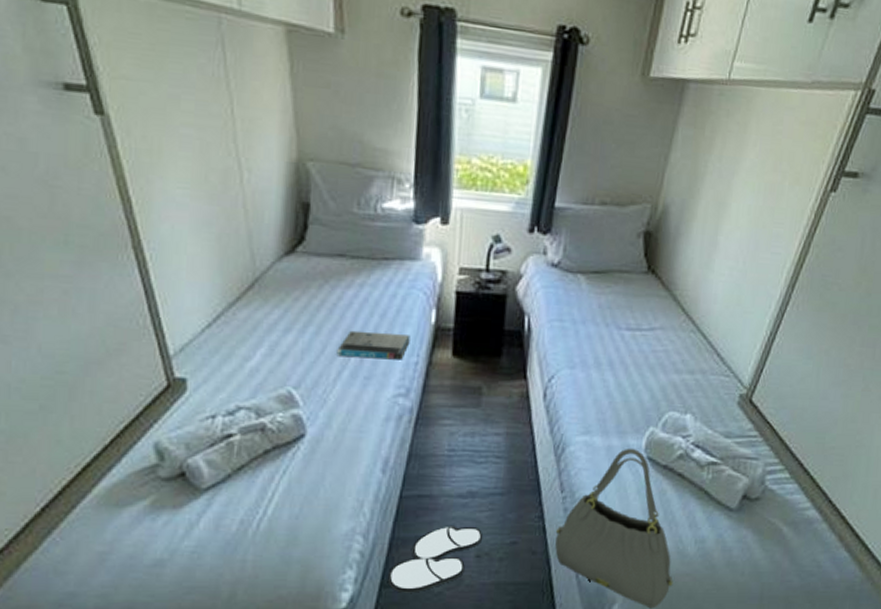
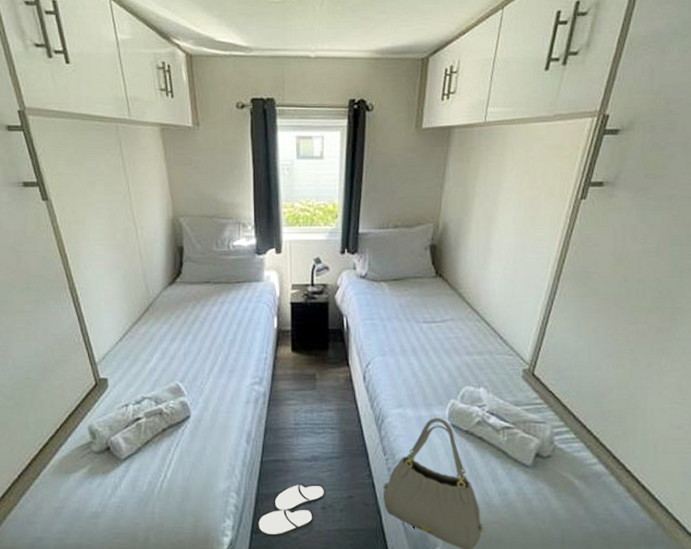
book: present [336,330,410,360] -> none [208,336,260,357]

